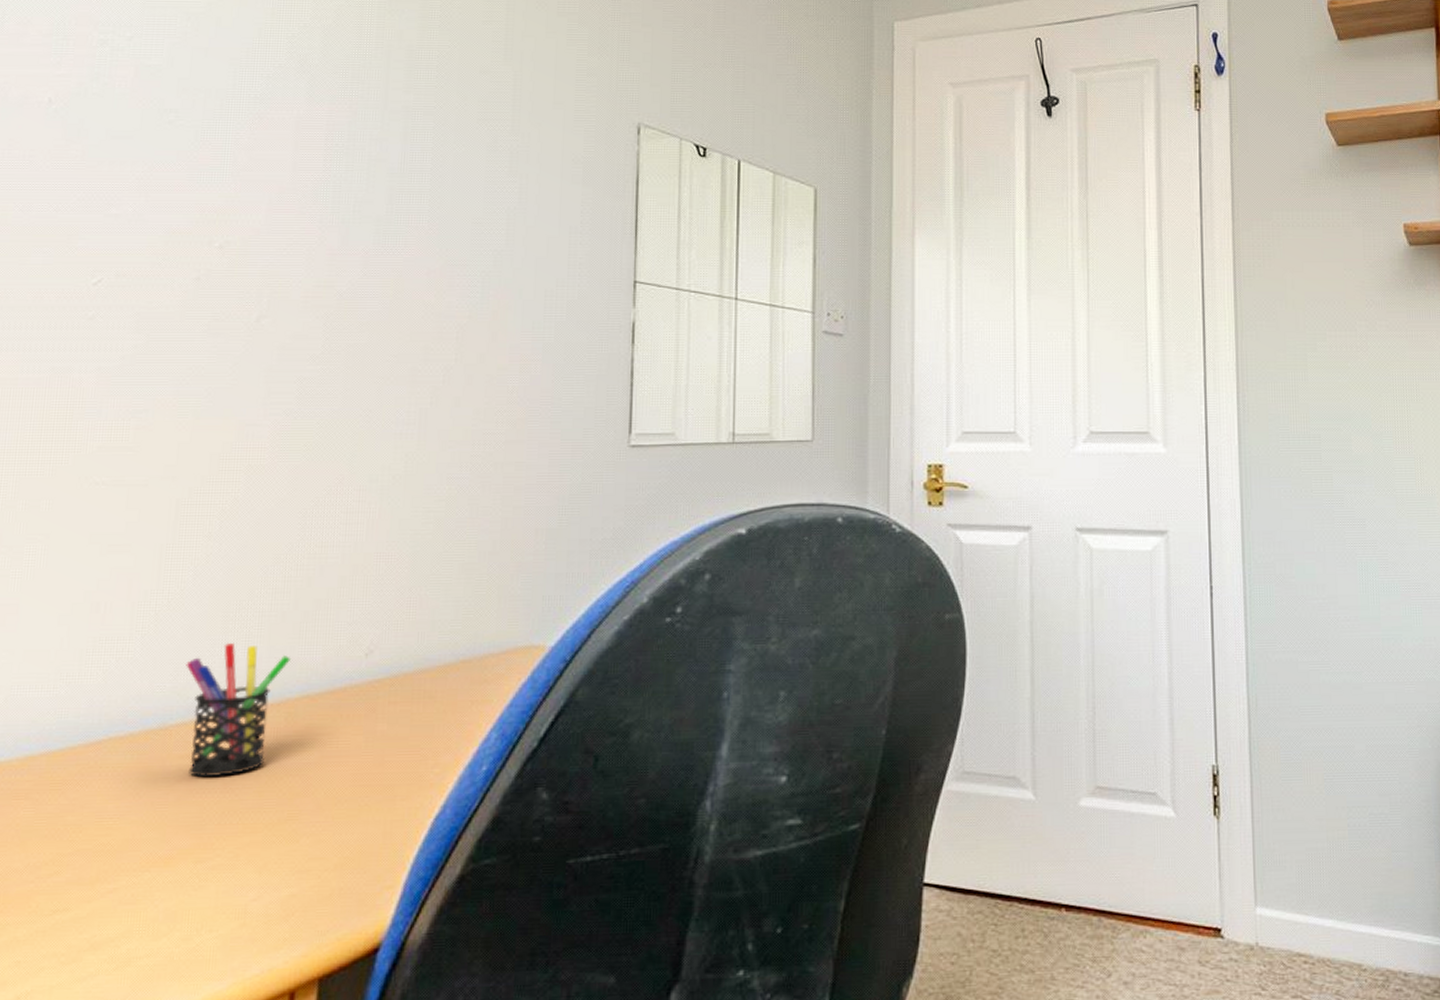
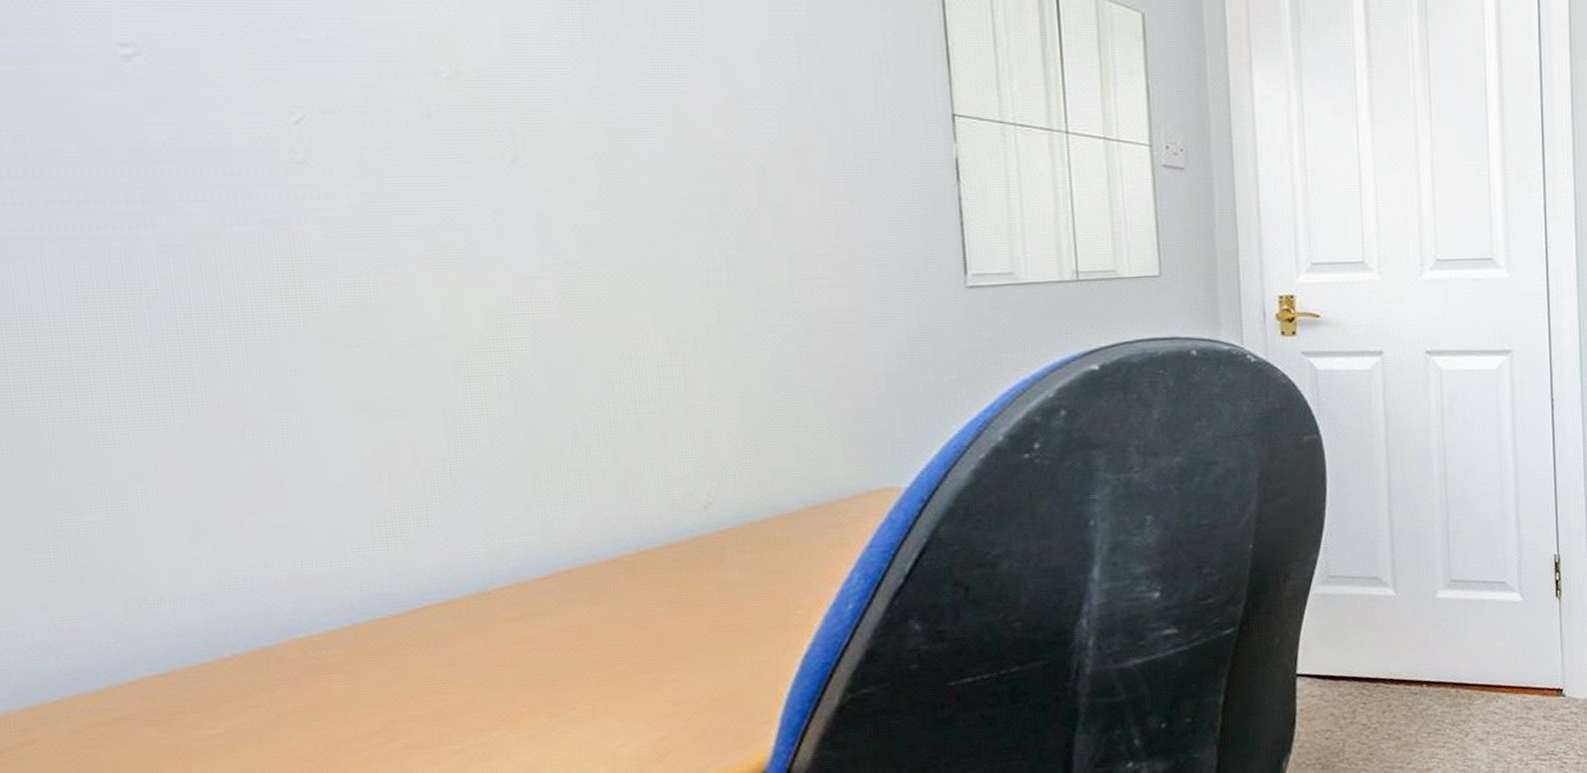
pen holder: present [186,642,292,778] -> none [499,503,621,638]

